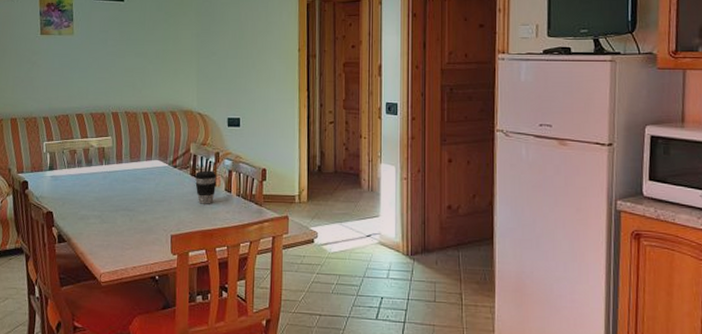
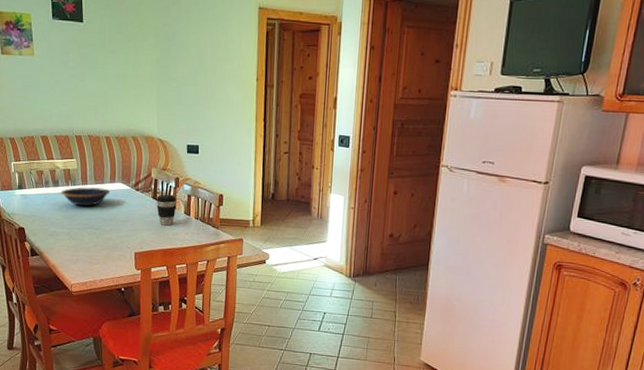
bowl: none [93,165,146,187] -> present [61,187,110,207]

